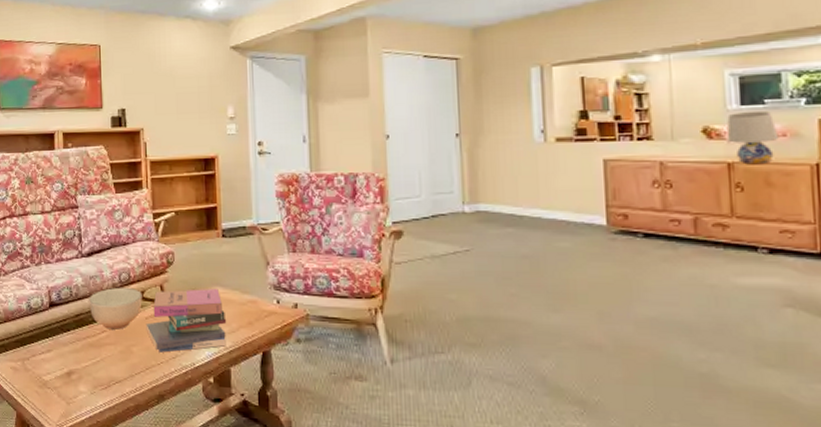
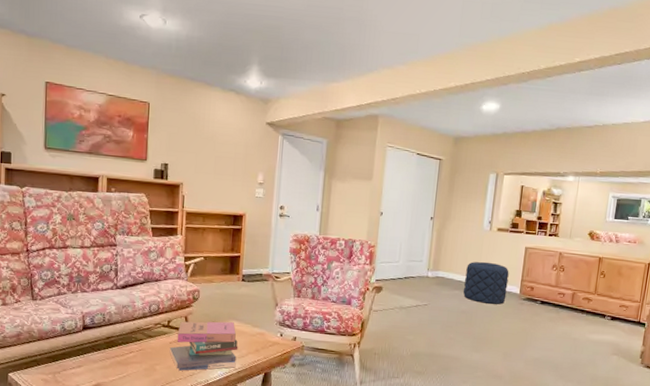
bowl: present [89,287,142,330] -> none [120,316,169,351]
pouf: none [518,185,587,243] -> present [463,261,509,304]
table lamp: present [726,111,779,165] -> none [602,223,632,261]

